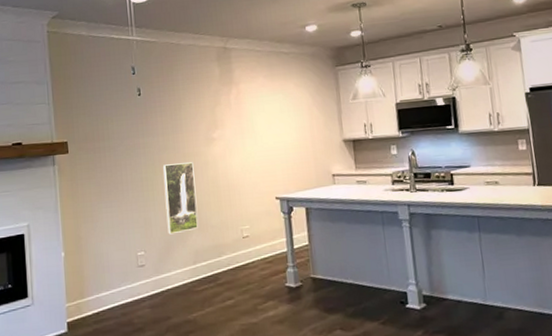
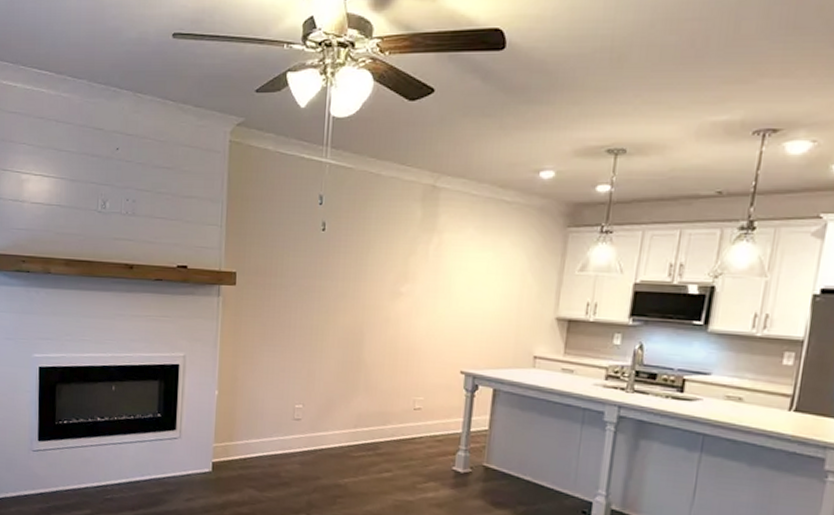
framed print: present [162,162,198,235] -> none [331,314,372,392]

